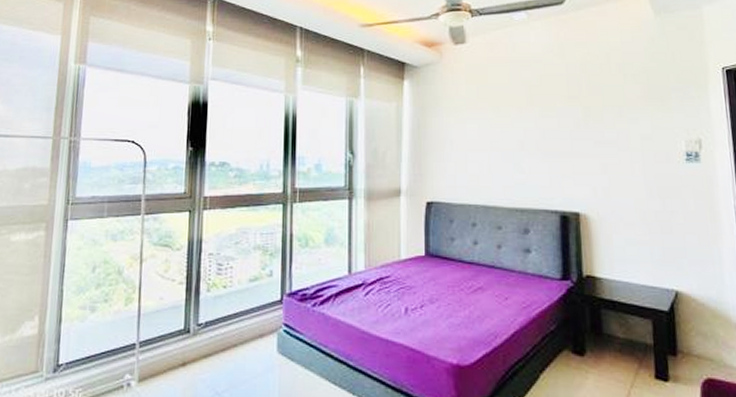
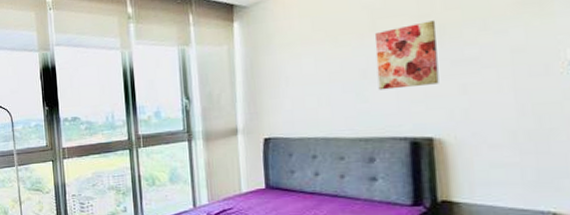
wall art: none [531,103,585,163] -> present [374,20,439,91]

